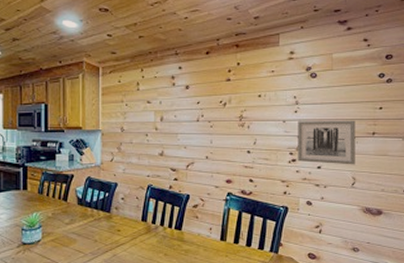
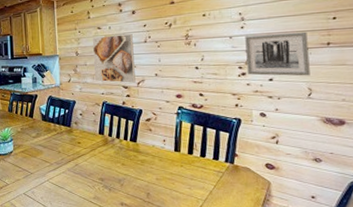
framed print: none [141,111,185,165] -> present [93,34,136,83]

